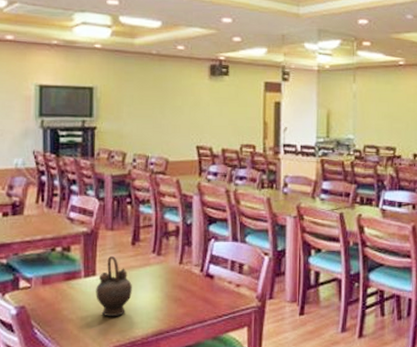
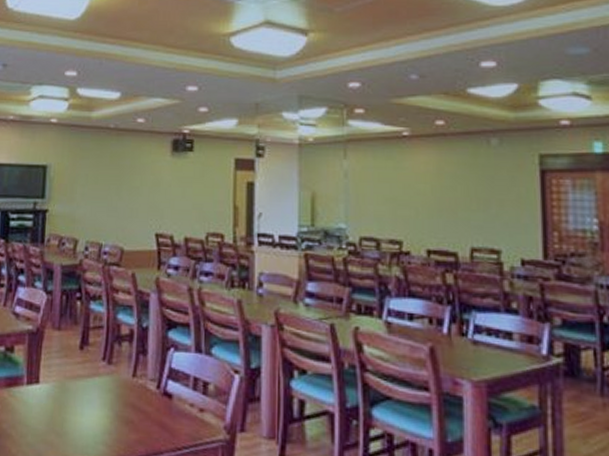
teapot: present [96,255,132,316] -> none [38,360,78,436]

